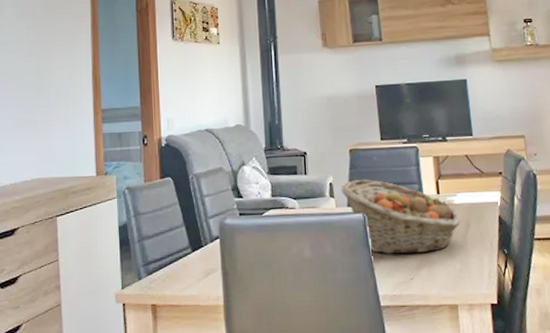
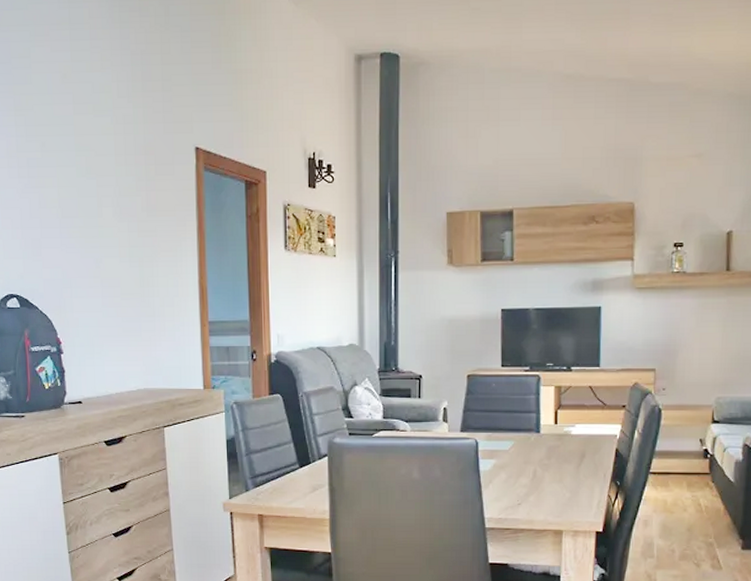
fruit basket: present [340,179,461,255] -> none [455,405,576,481]

